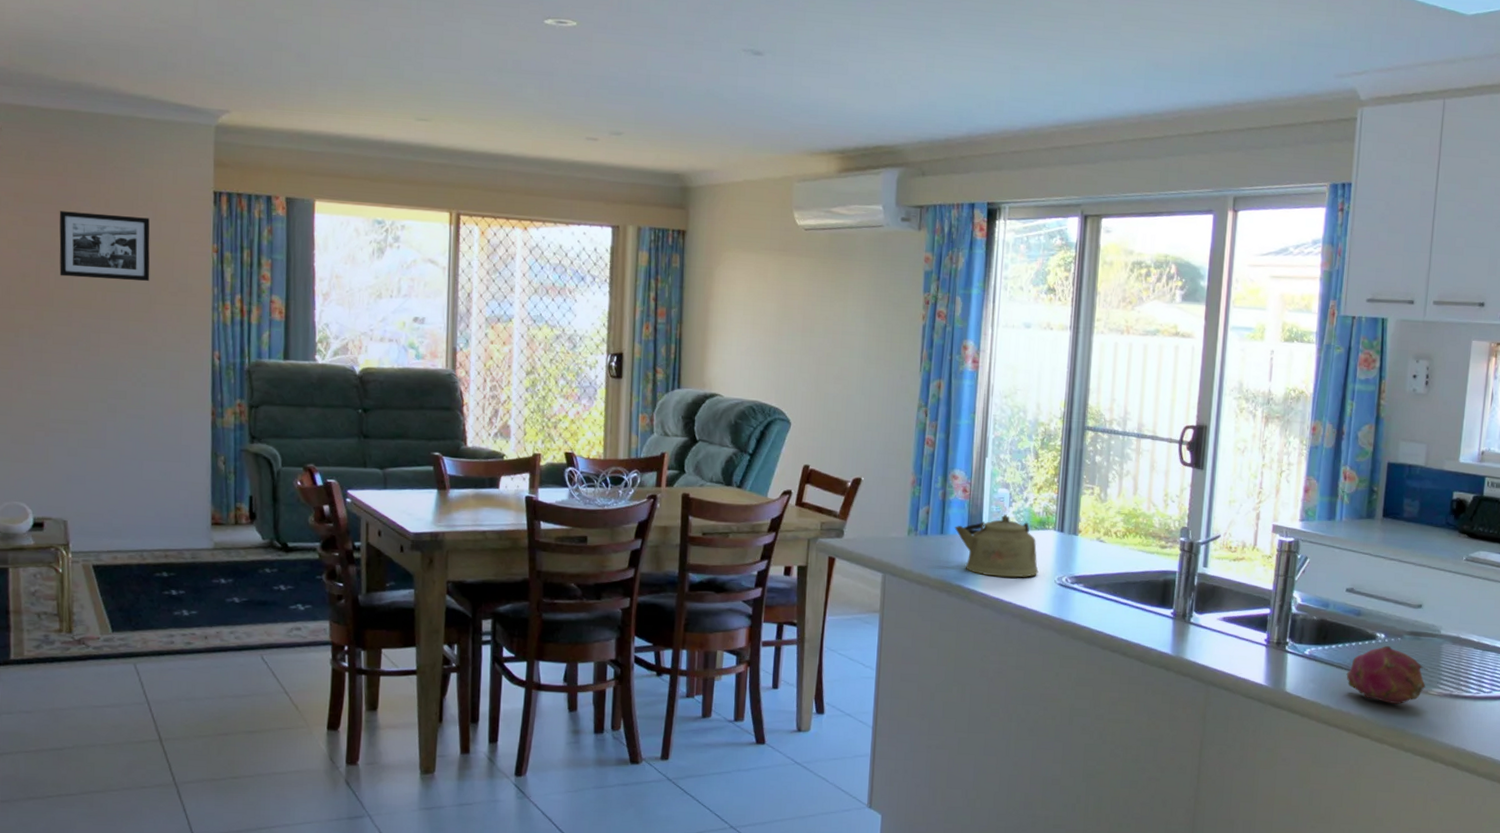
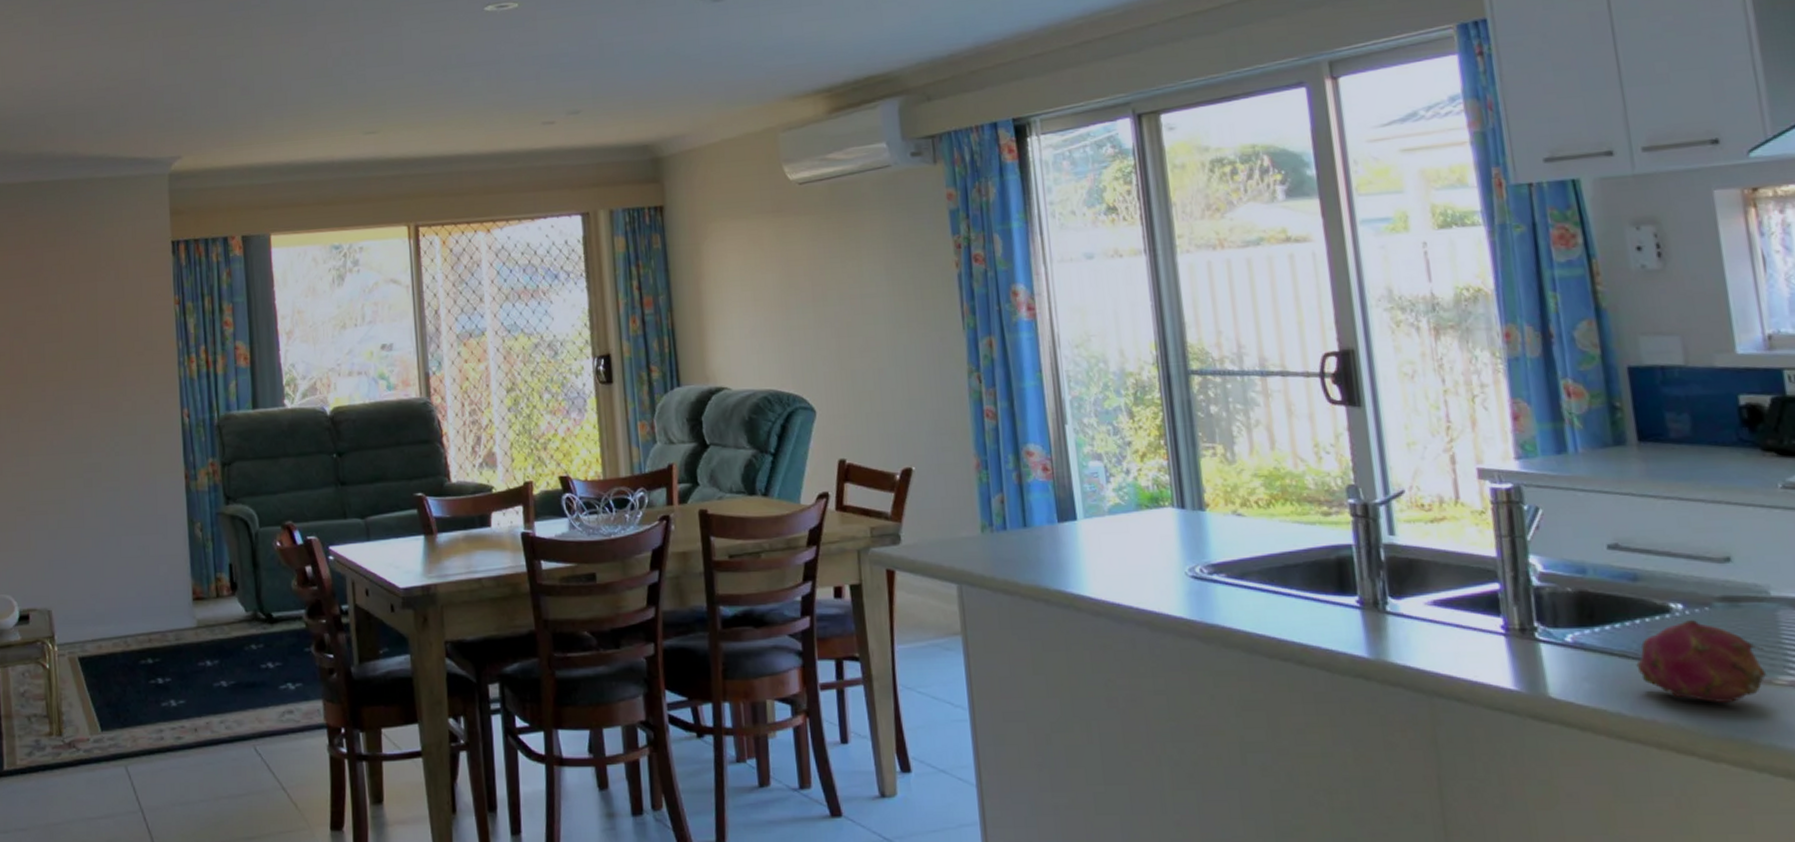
picture frame: present [59,211,150,282] -> none [28,278,116,351]
kettle: present [954,514,1039,578] -> none [1040,493,1161,575]

